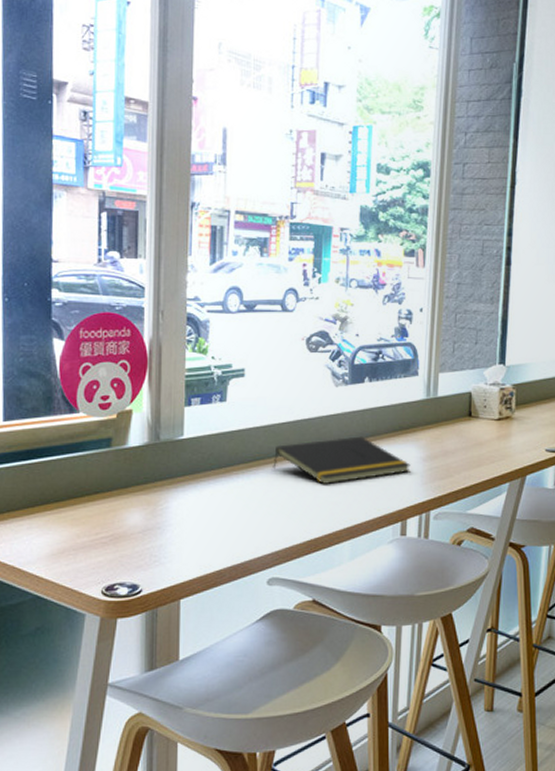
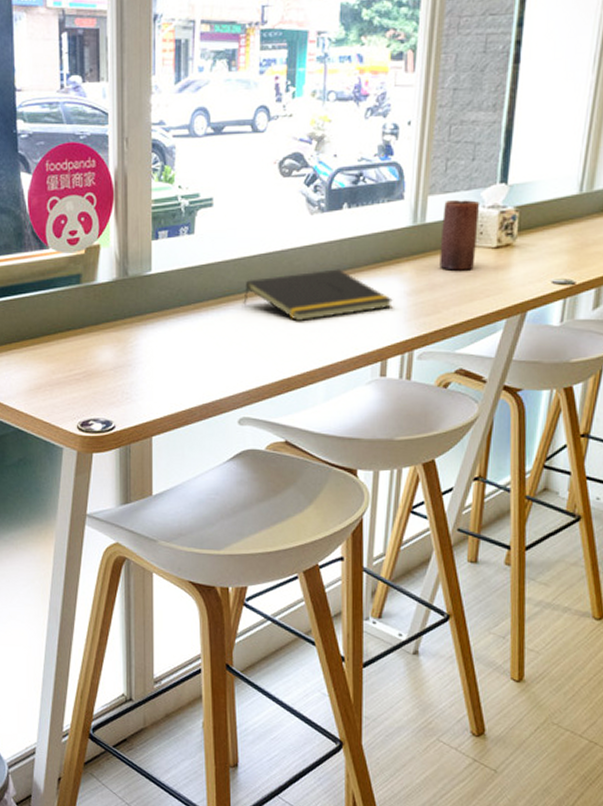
candle: none [450,378,483,439] -> present [439,200,480,270]

